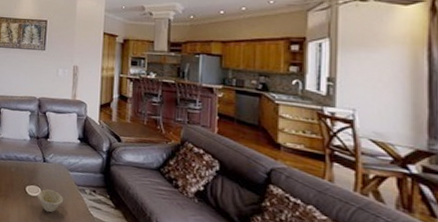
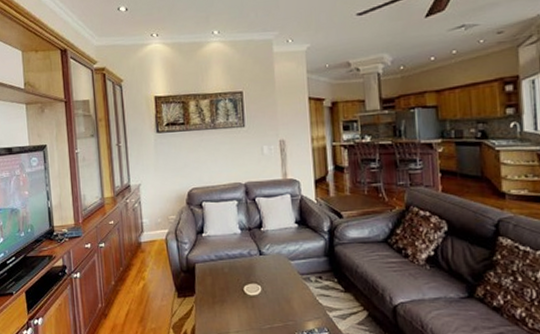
bowl: present [38,189,63,213] -> none [258,285,287,311]

